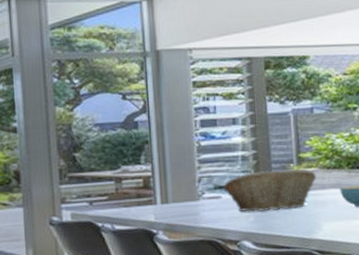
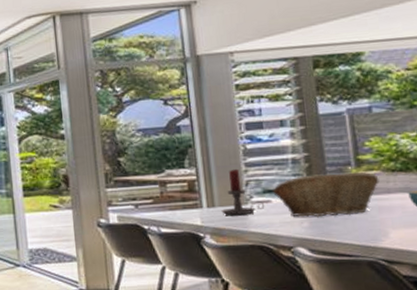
candle holder: none [174,165,215,211] -> present [221,168,265,215]

